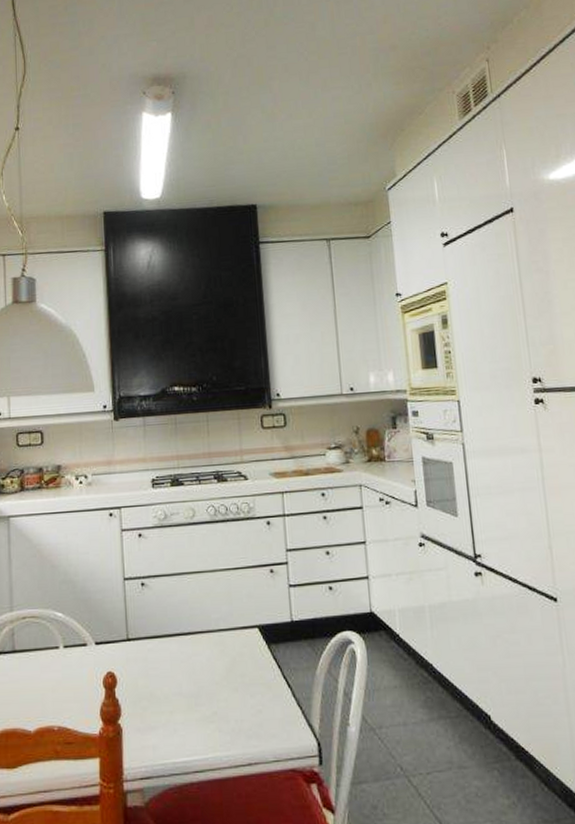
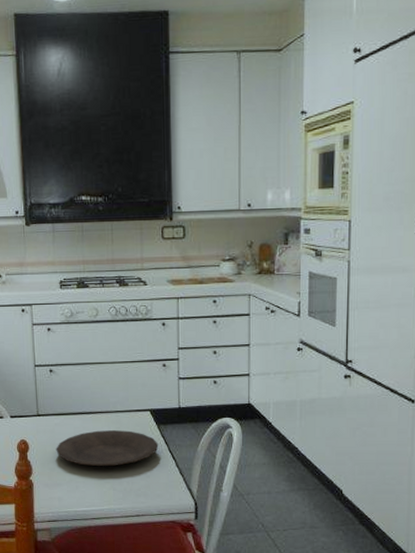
plate: none [149,653,271,702] -> present [56,430,159,467]

